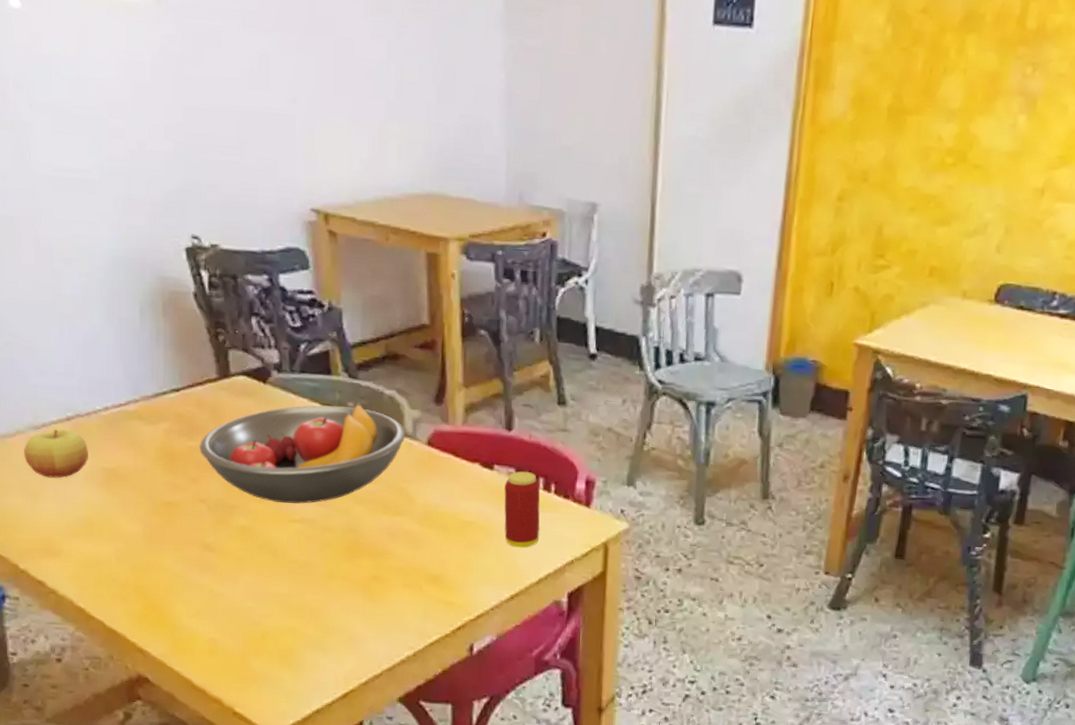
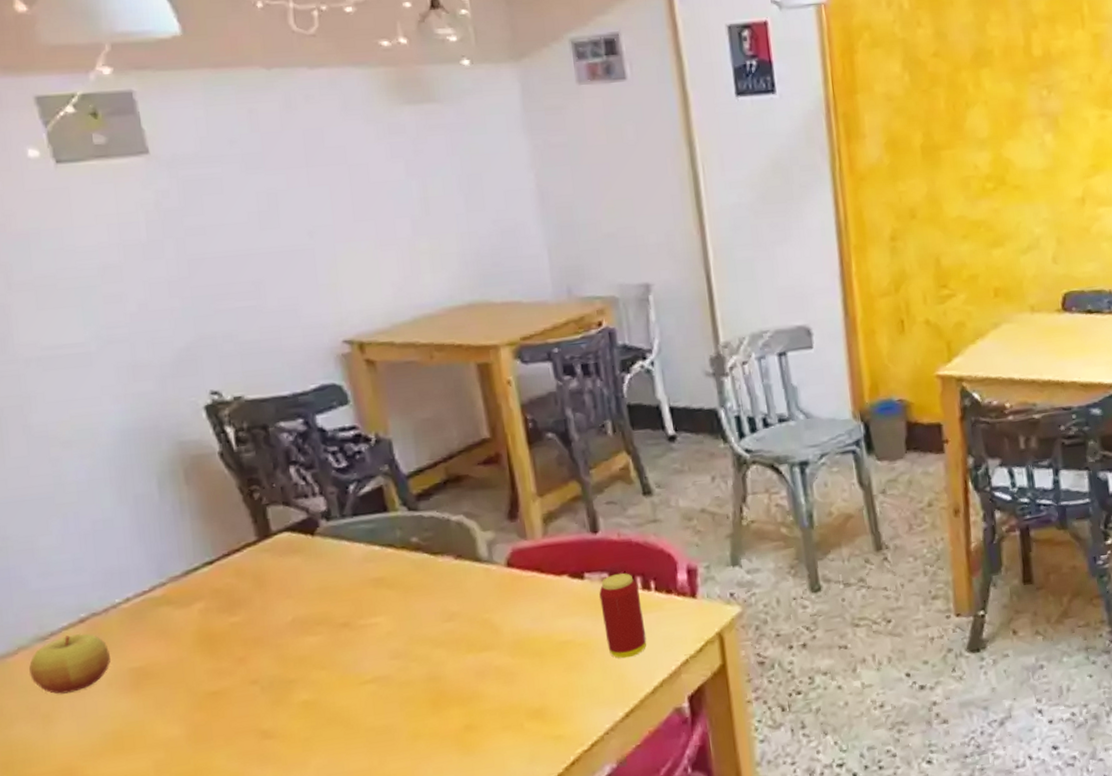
fruit bowl: present [200,402,406,504] -> none [244,535,482,666]

